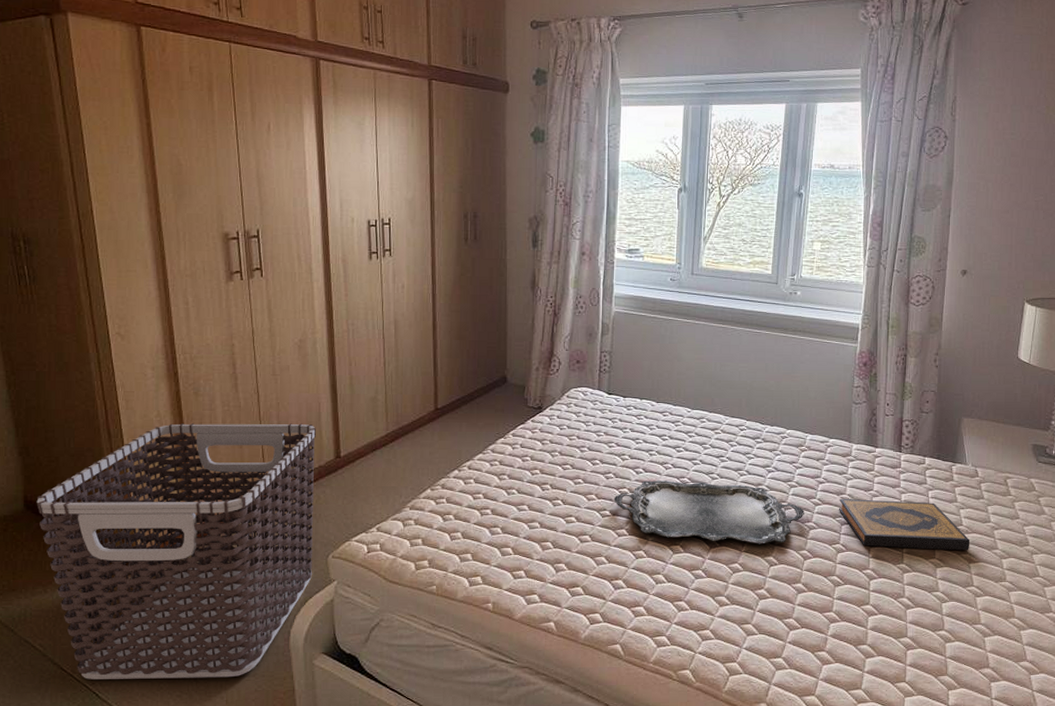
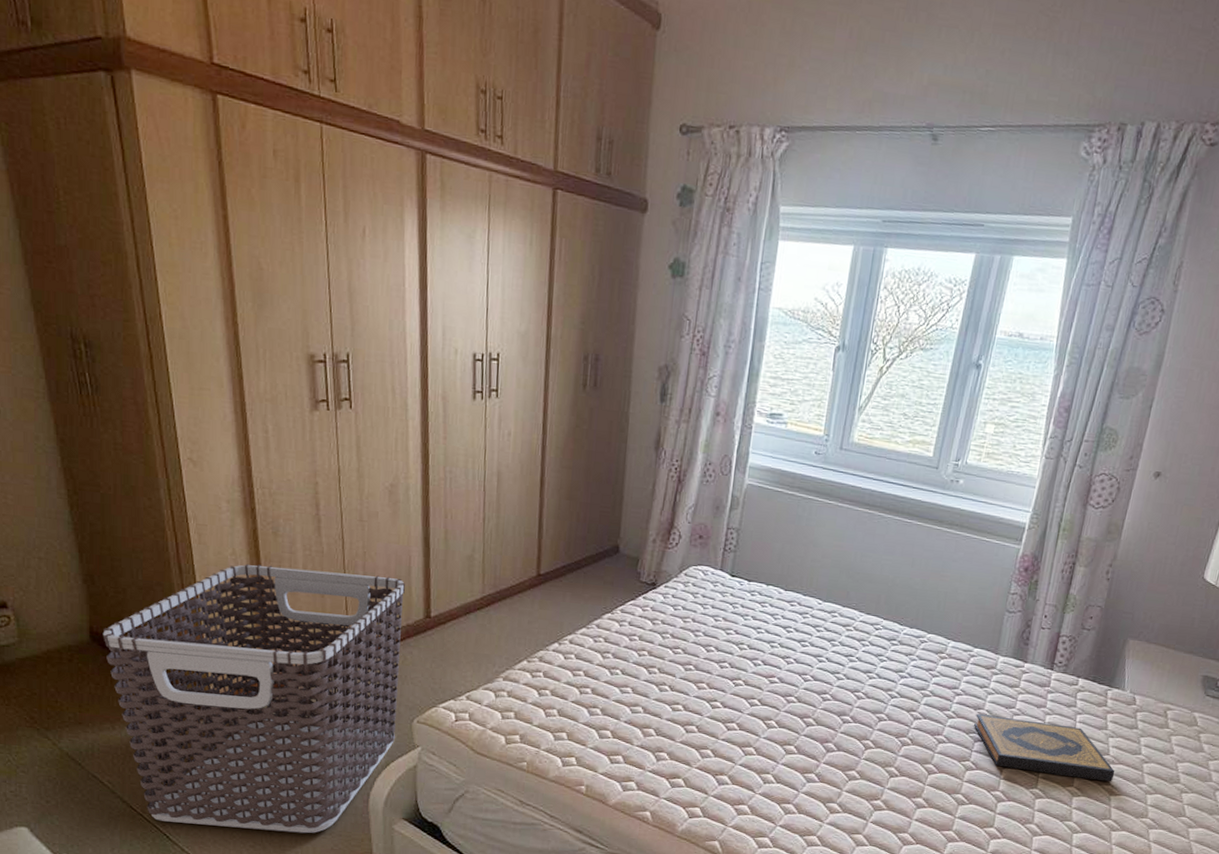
serving tray: present [613,481,804,544] -> none [726,674,936,755]

